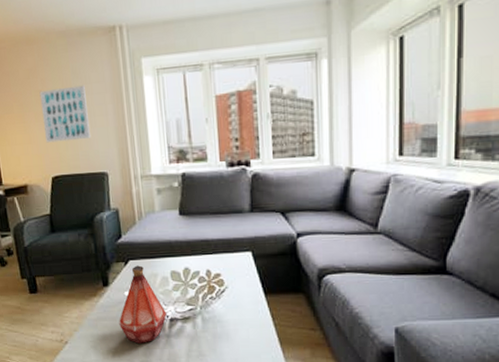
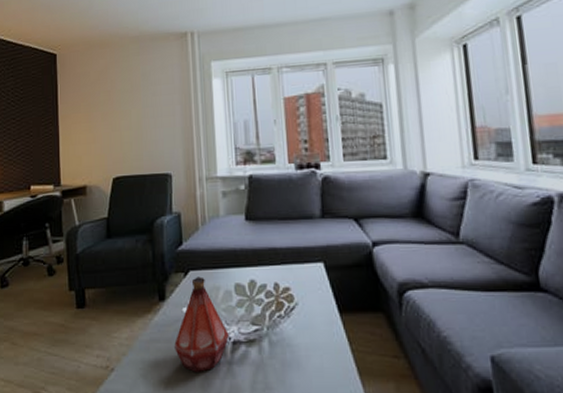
wall art: present [39,85,90,143] -> none [108,86,156,143]

